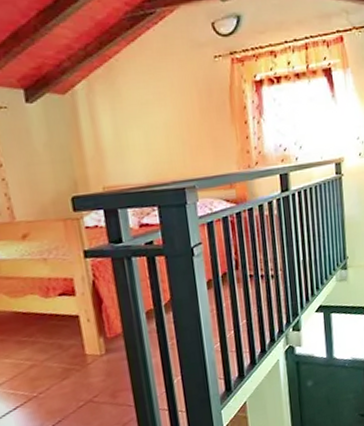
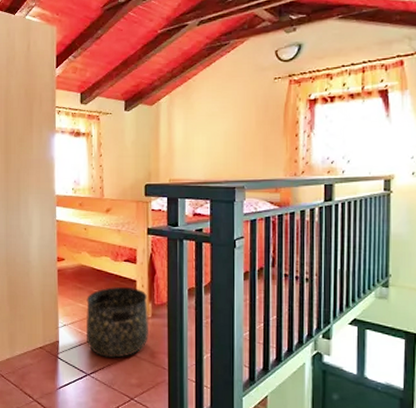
basket: none [14,324,105,415] -> present [86,287,150,358]

